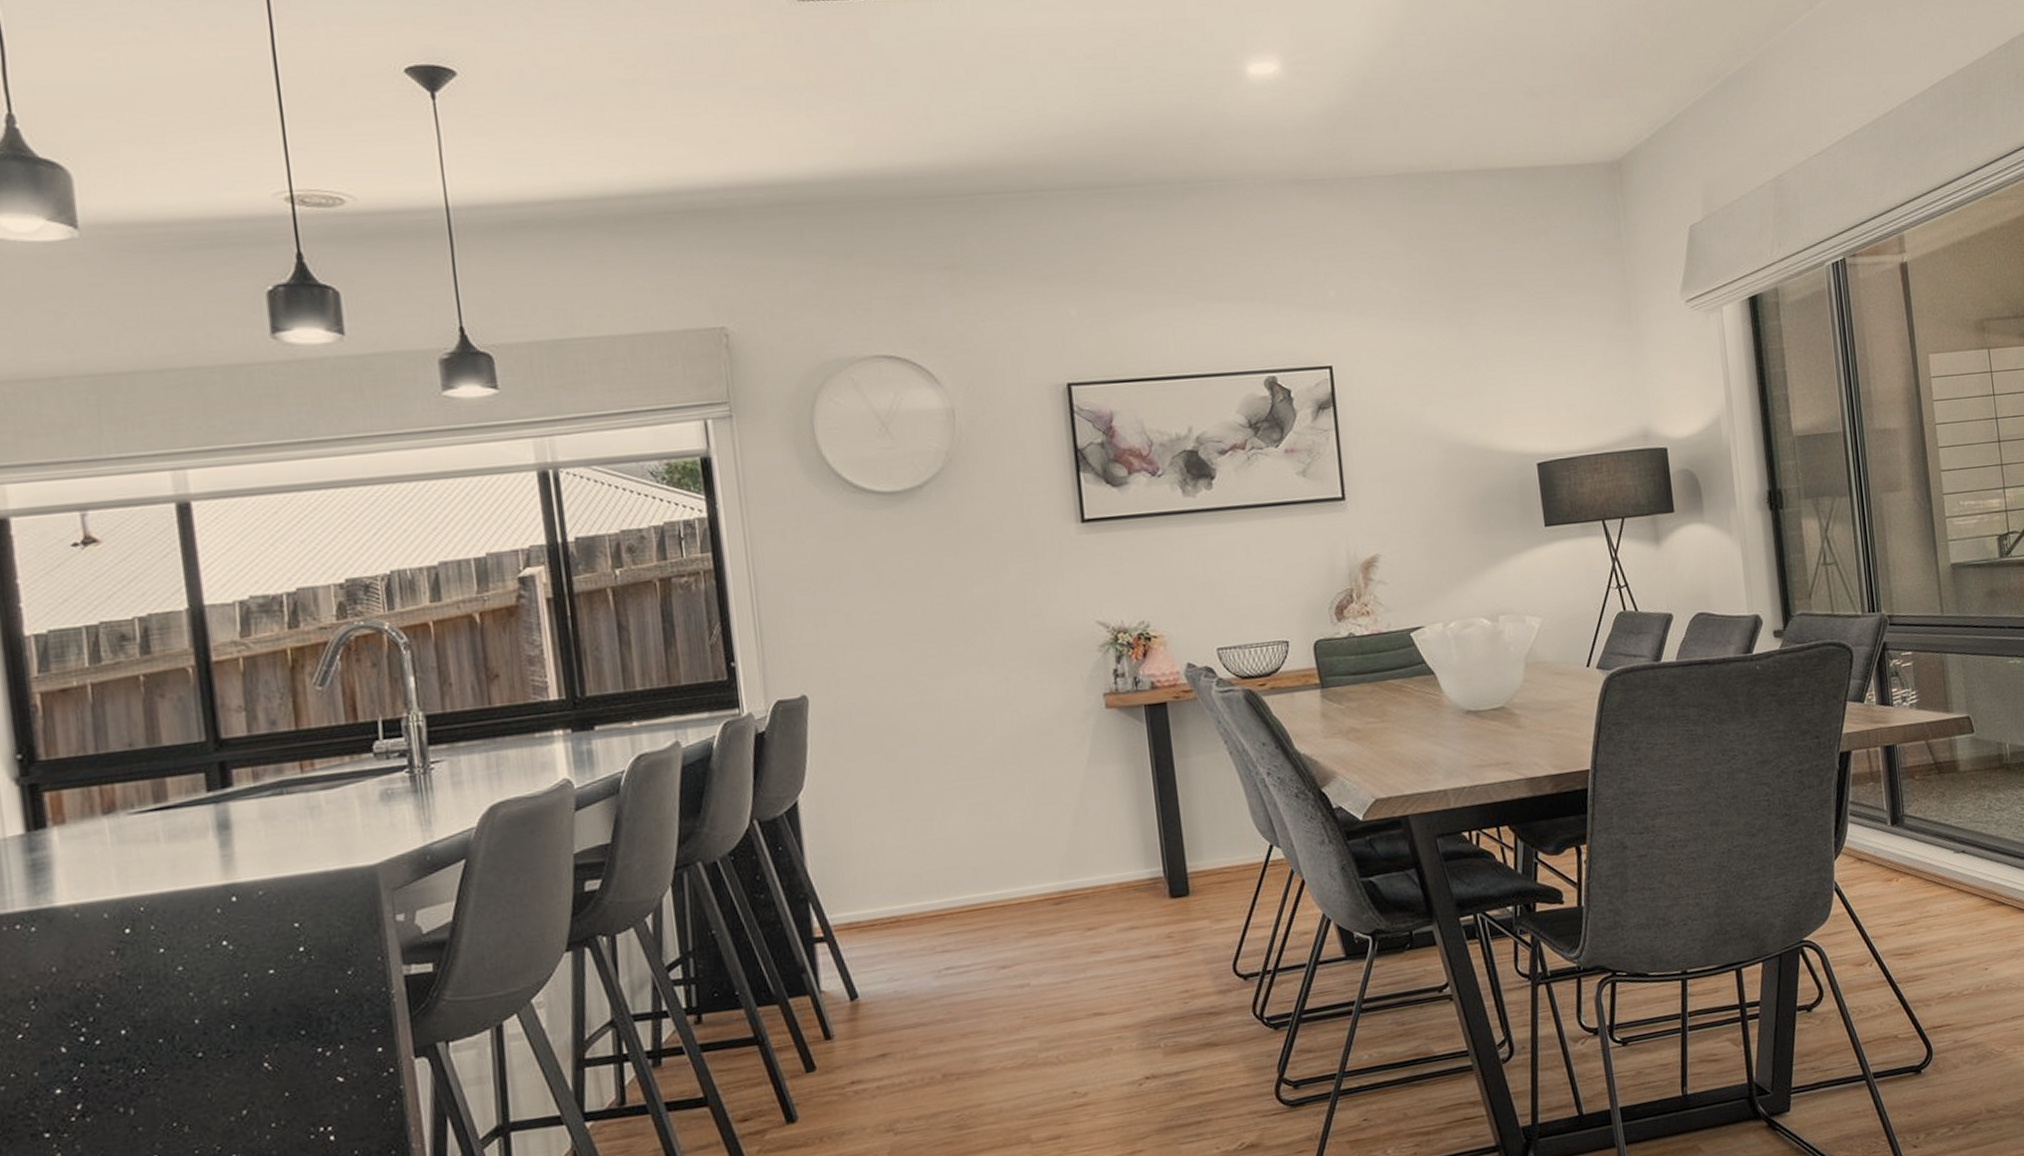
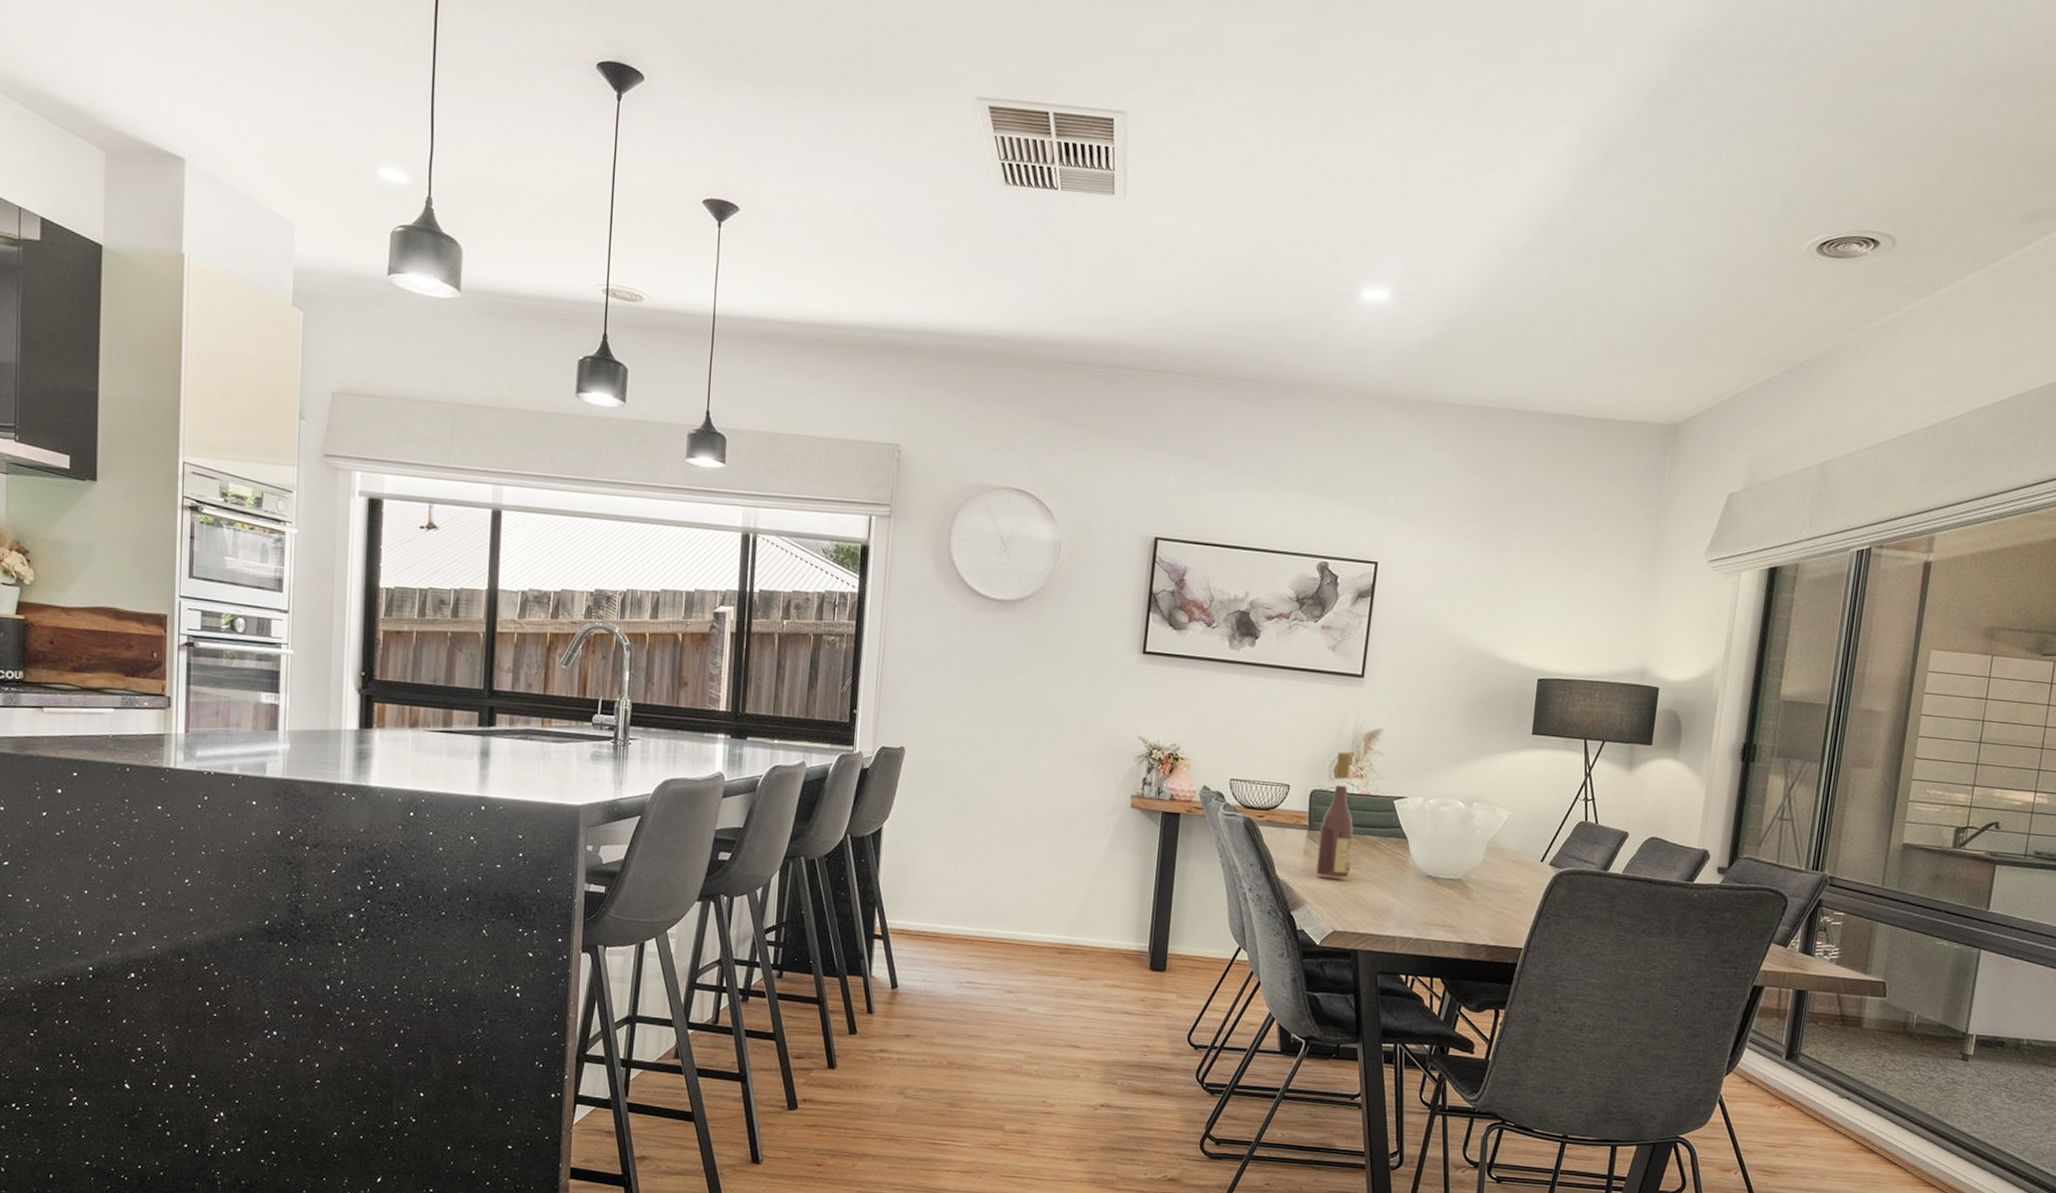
wine bottle: none [1334,590,1380,739] -> present [1316,752,1354,878]

